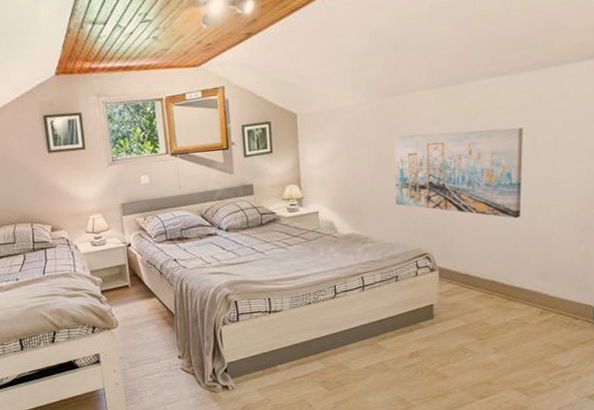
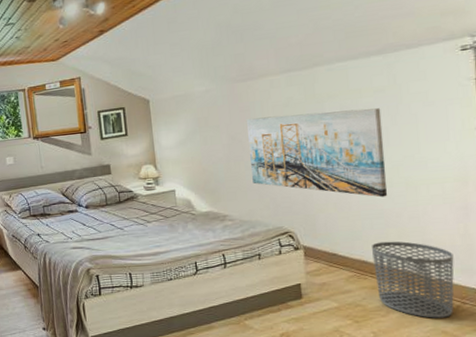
waste bin: none [501,261,572,334] -> present [372,241,454,318]

